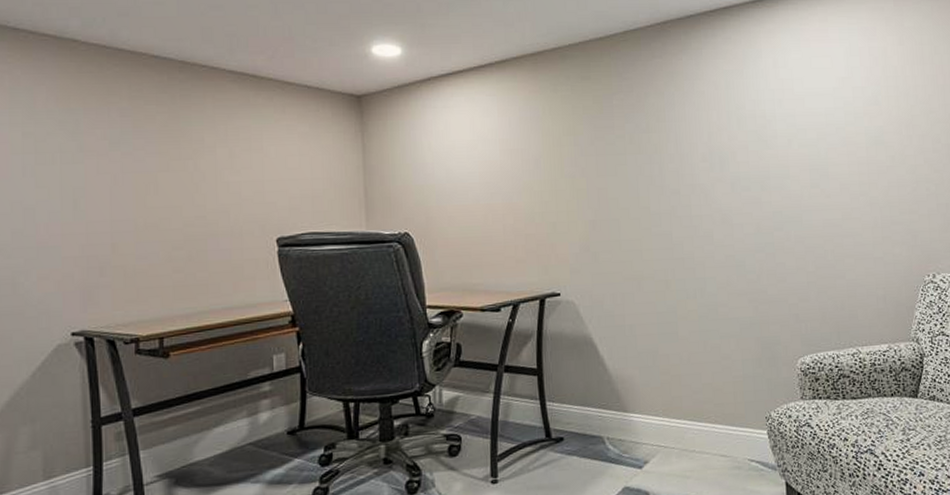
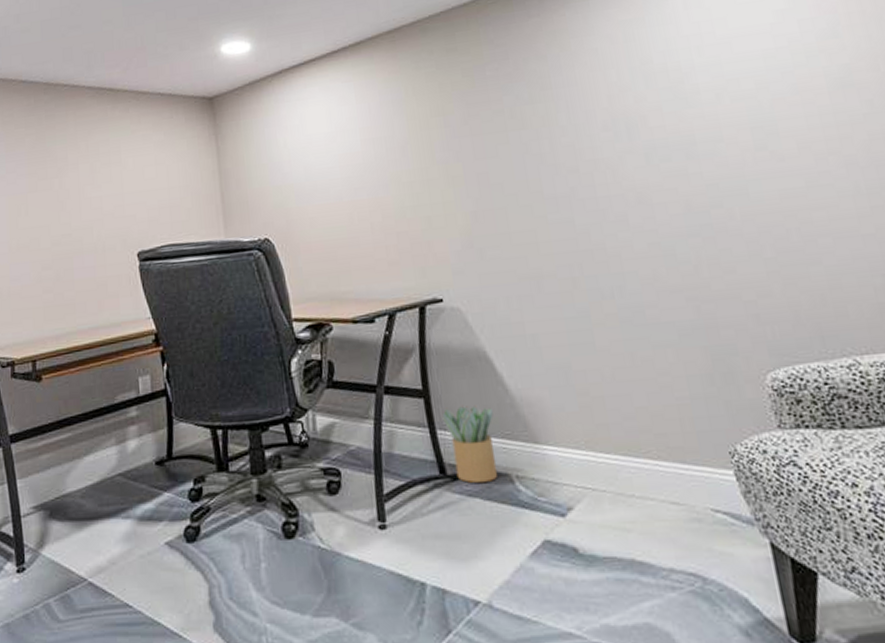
potted plant: none [551,381,593,444] -> present [442,404,498,483]

